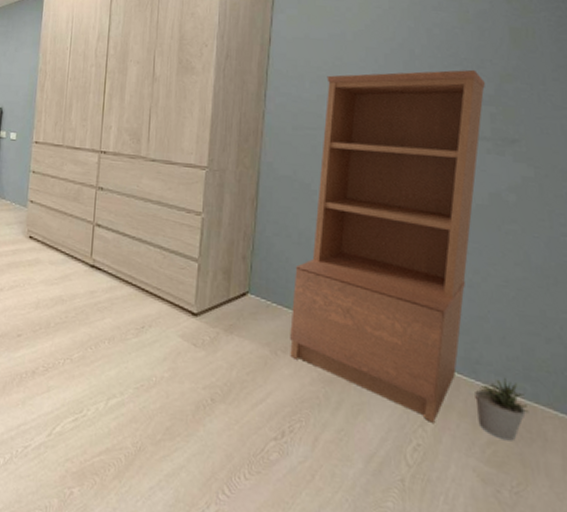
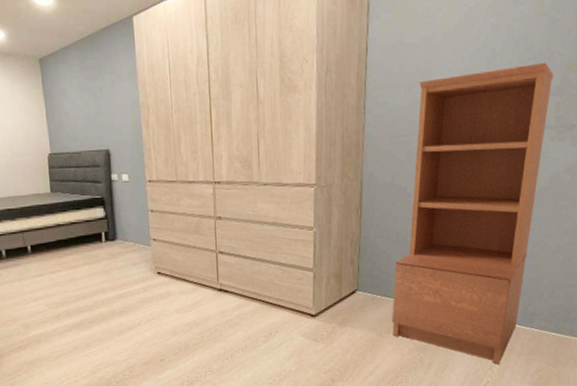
potted plant: present [475,378,529,441] -> none [529,322,566,367]

